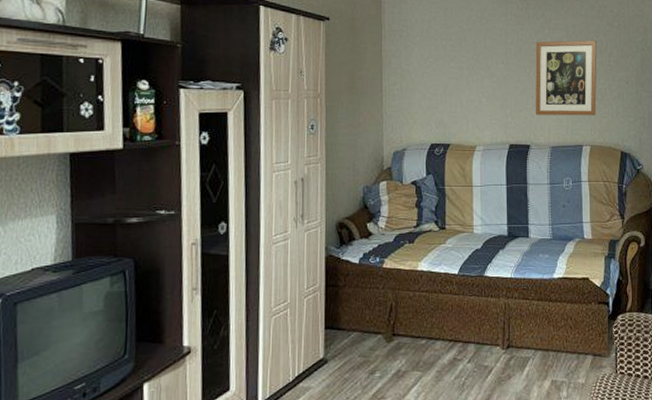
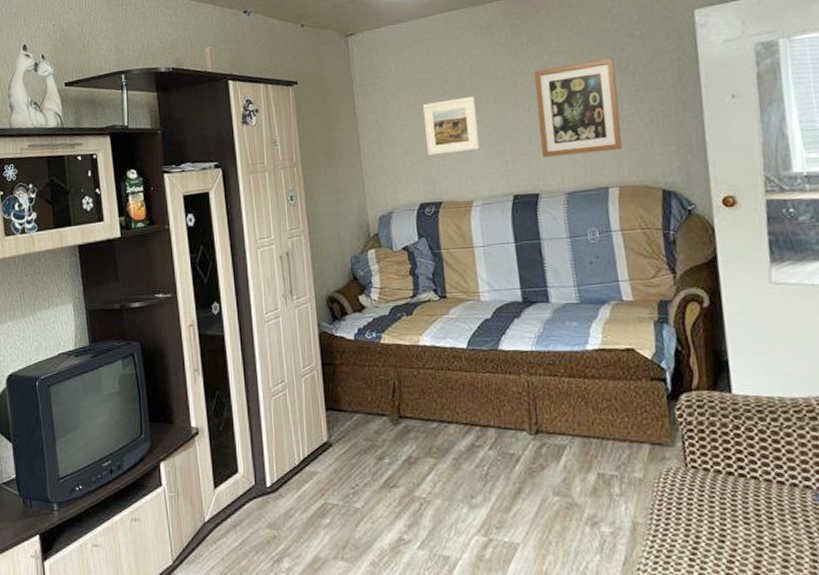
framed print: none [441,55,487,103] -> present [422,96,480,156]

